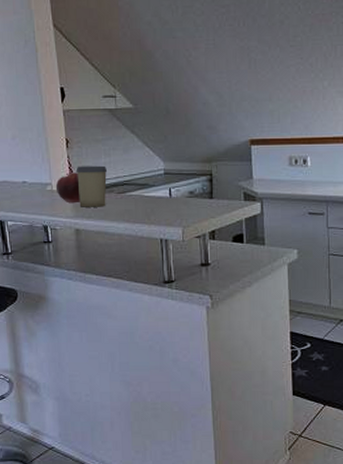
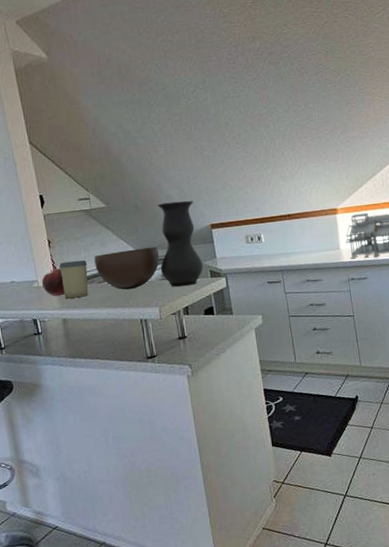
bowl: none [115,159,189,205] -> present [94,246,160,290]
vase: none [188,109,237,208] -> present [157,200,204,288]

